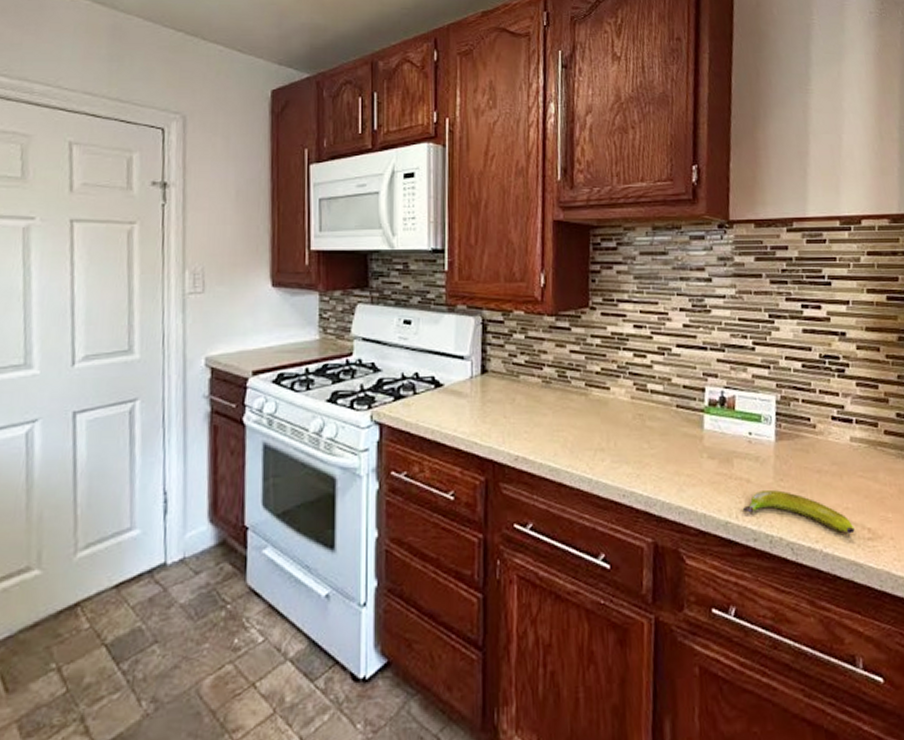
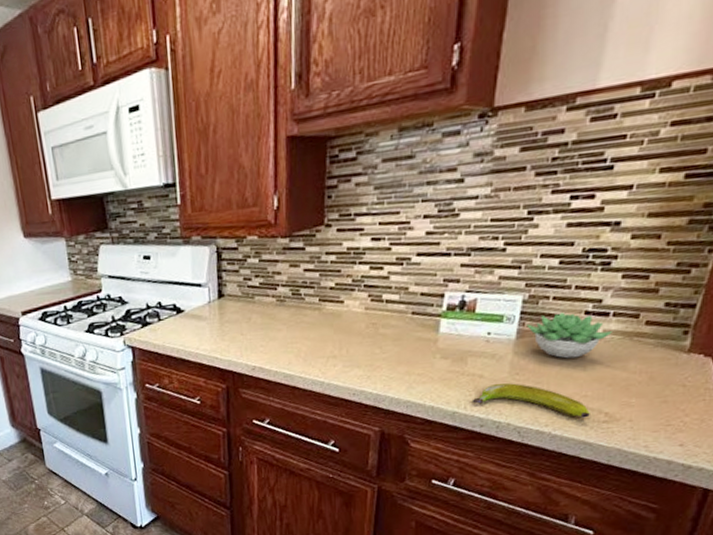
succulent plant: none [783,416,858,466] -> present [526,312,612,359]

